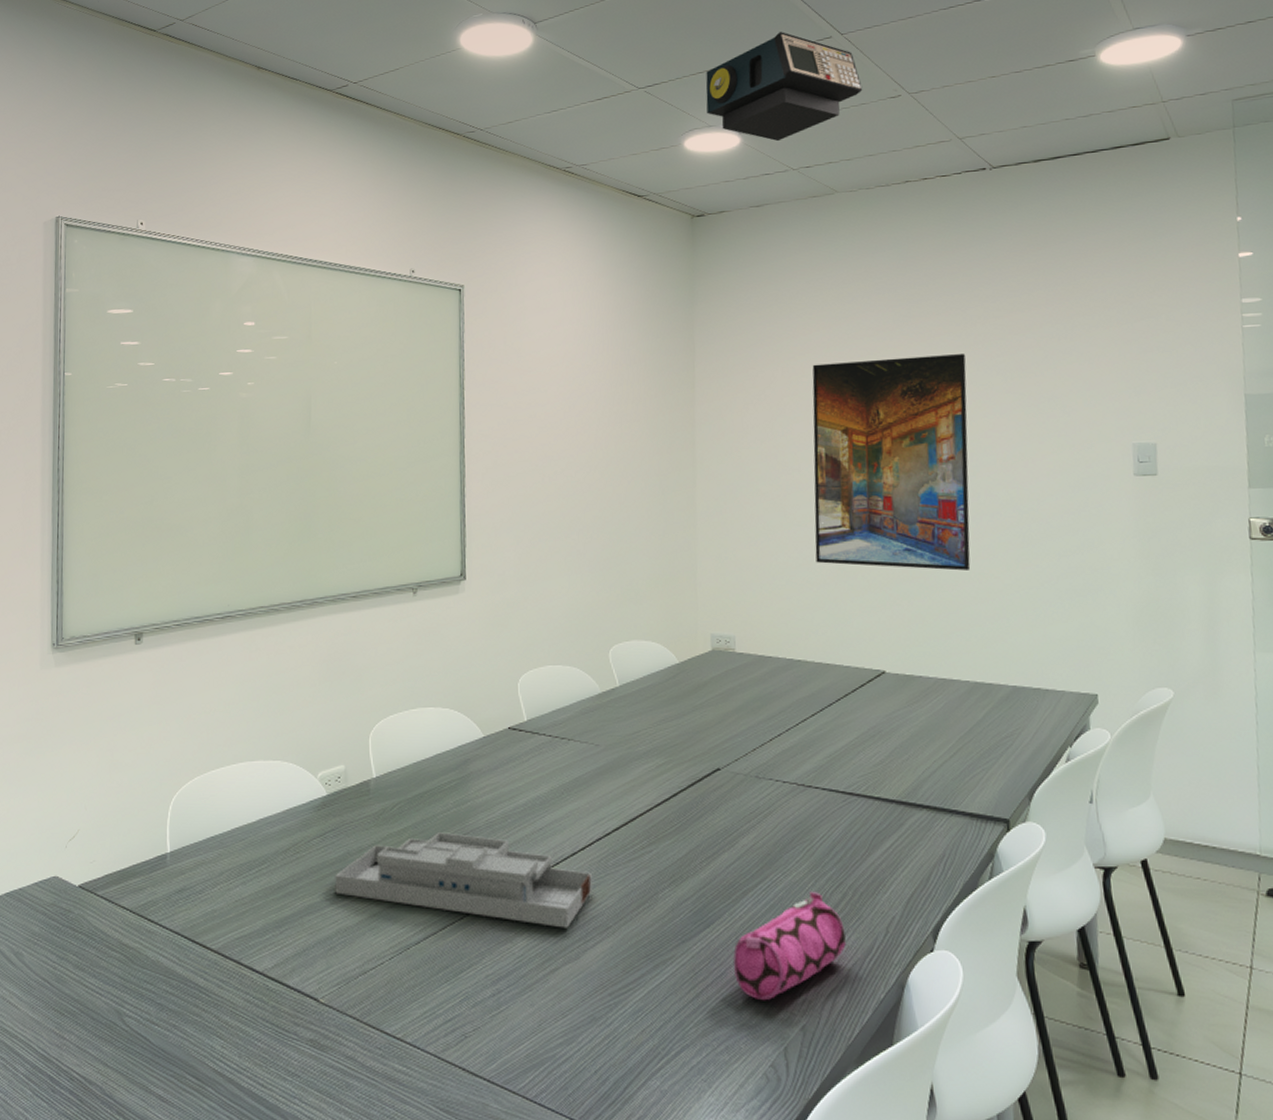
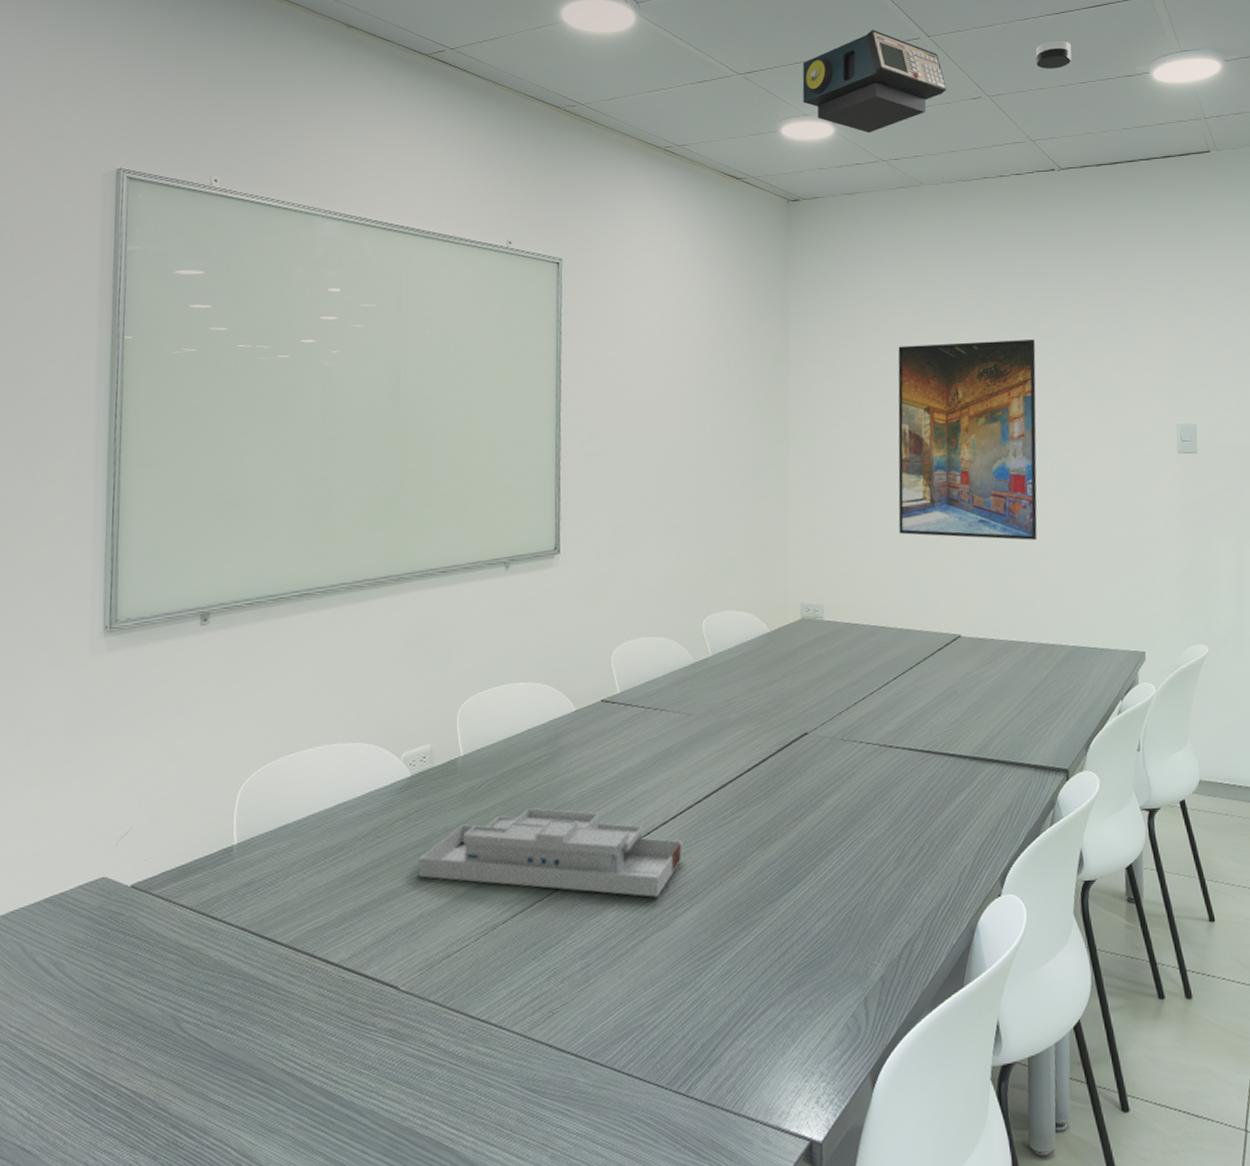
pencil case: present [733,892,846,1001] -> none [818,847,922,955]
smoke detector: none [962,27,1004,60] -> present [1035,40,1072,69]

